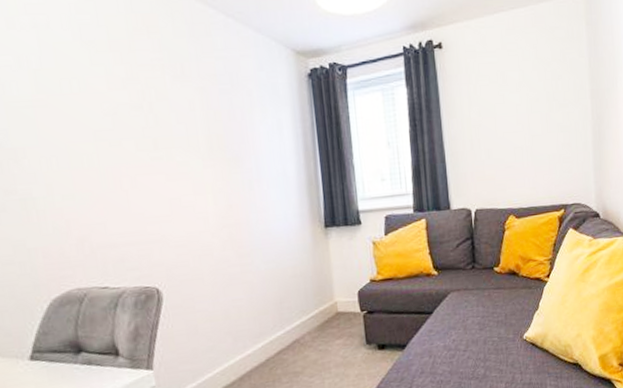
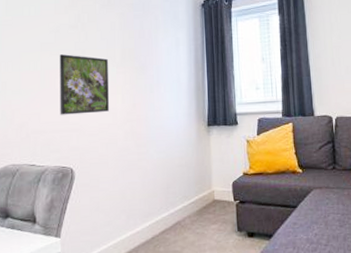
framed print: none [122,144,198,224] -> present [59,54,109,115]

